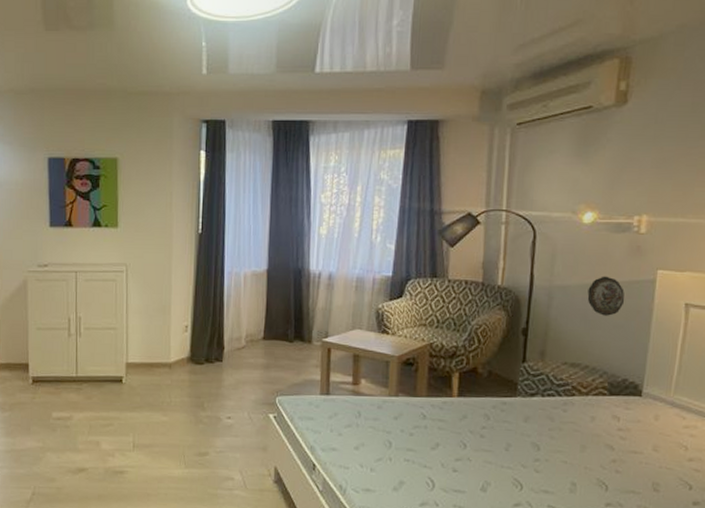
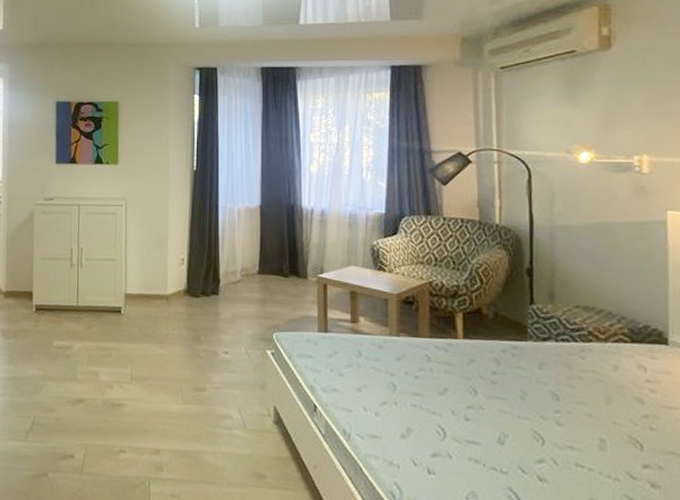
decorative plate: present [587,276,625,316] -> none [593,216,634,258]

